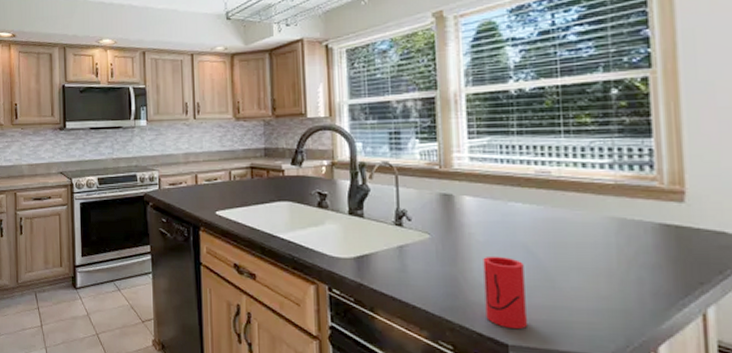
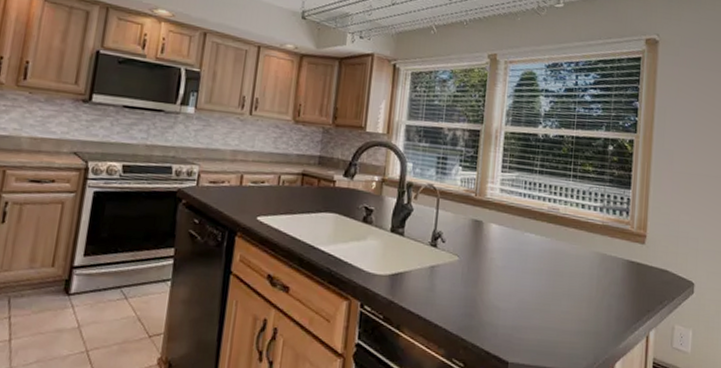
cup: present [483,256,527,329] -> none [494,280,529,347]

